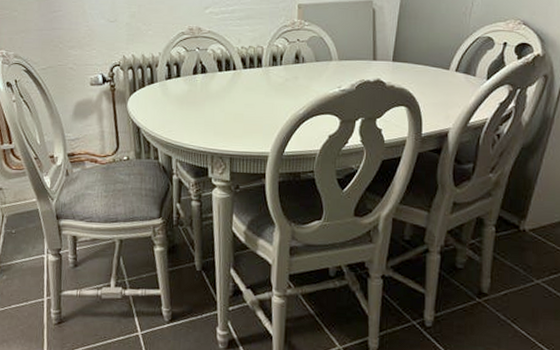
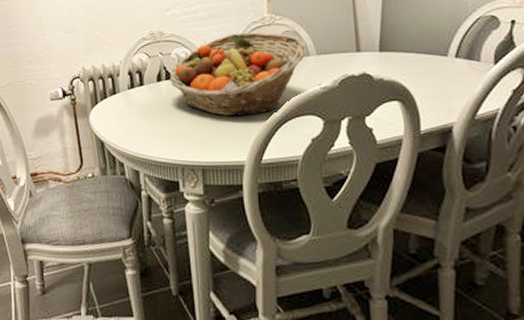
fruit basket: none [205,34,330,111] -> present [170,32,307,116]

